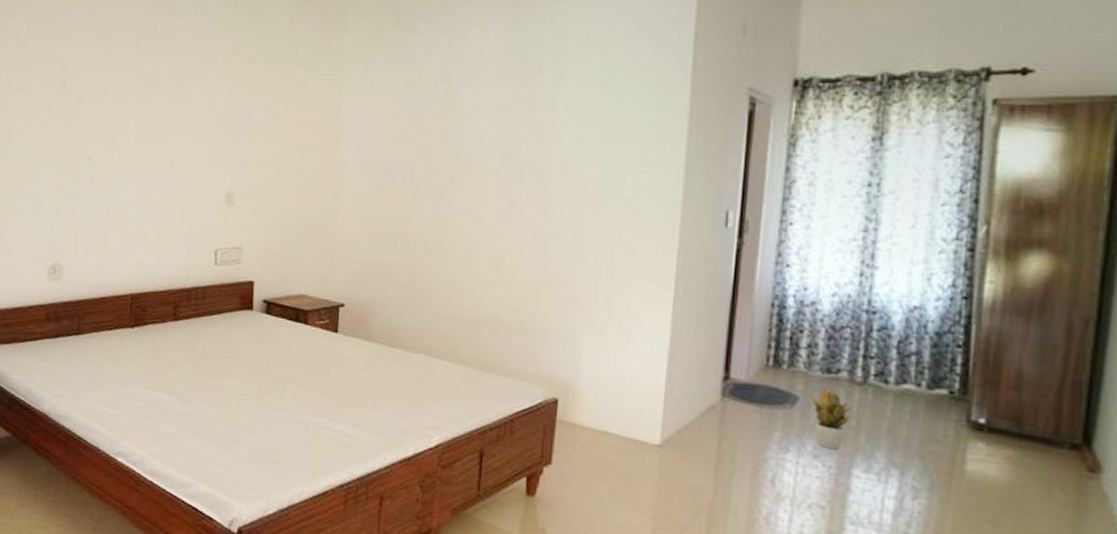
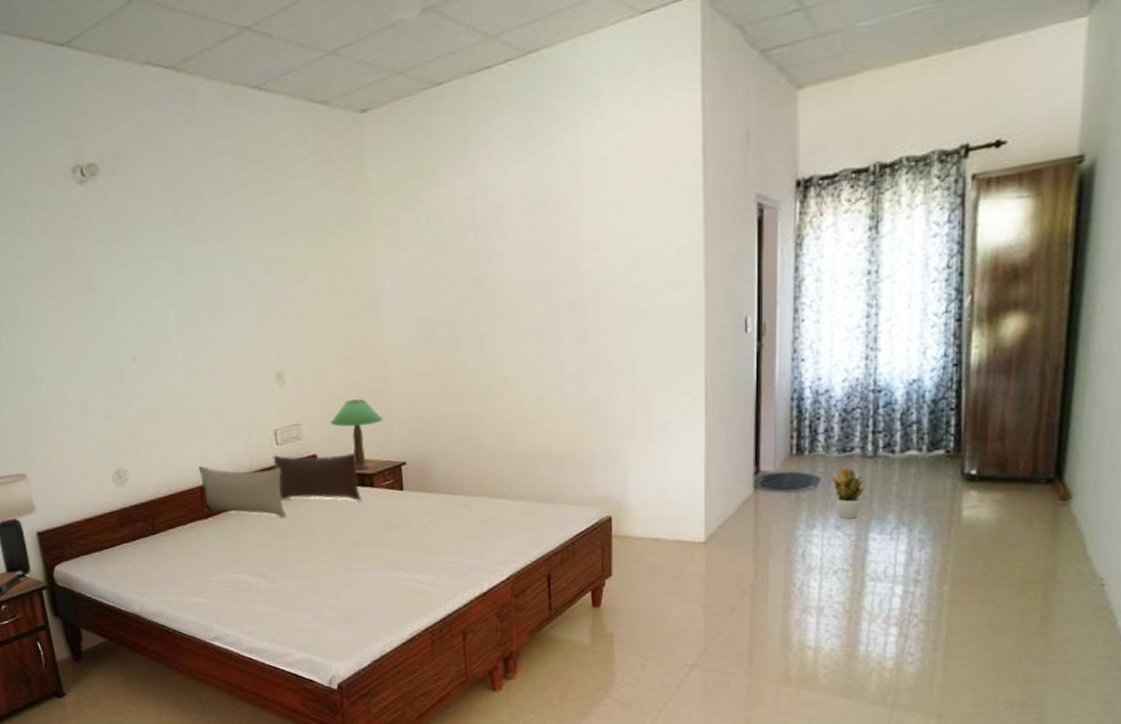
pillow: none [133,274,216,340] -> present [198,467,286,517]
pillow: none [209,275,295,336] -> present [273,452,361,501]
table lamp: none [273,231,328,306] -> present [330,398,384,471]

